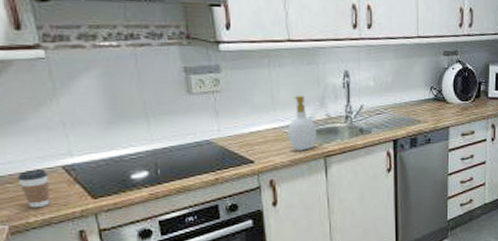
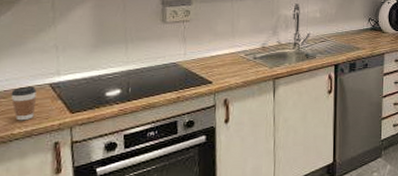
soap bottle: present [287,95,316,151] -> none [243,24,268,73]

